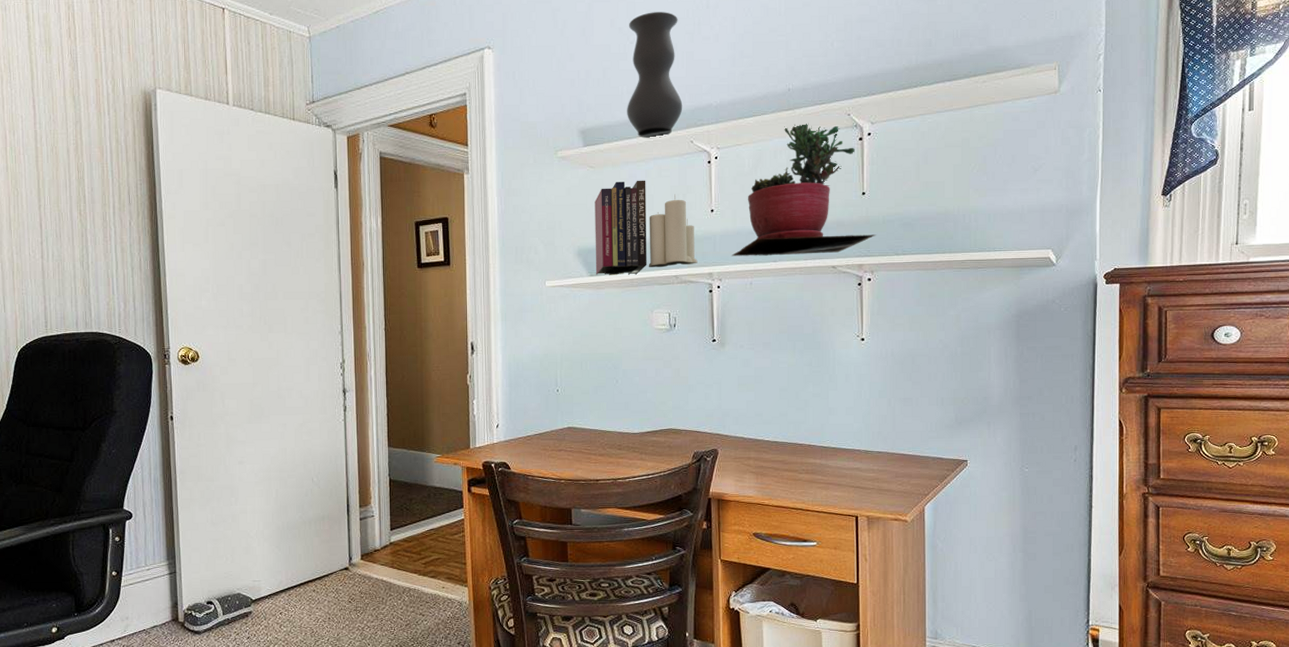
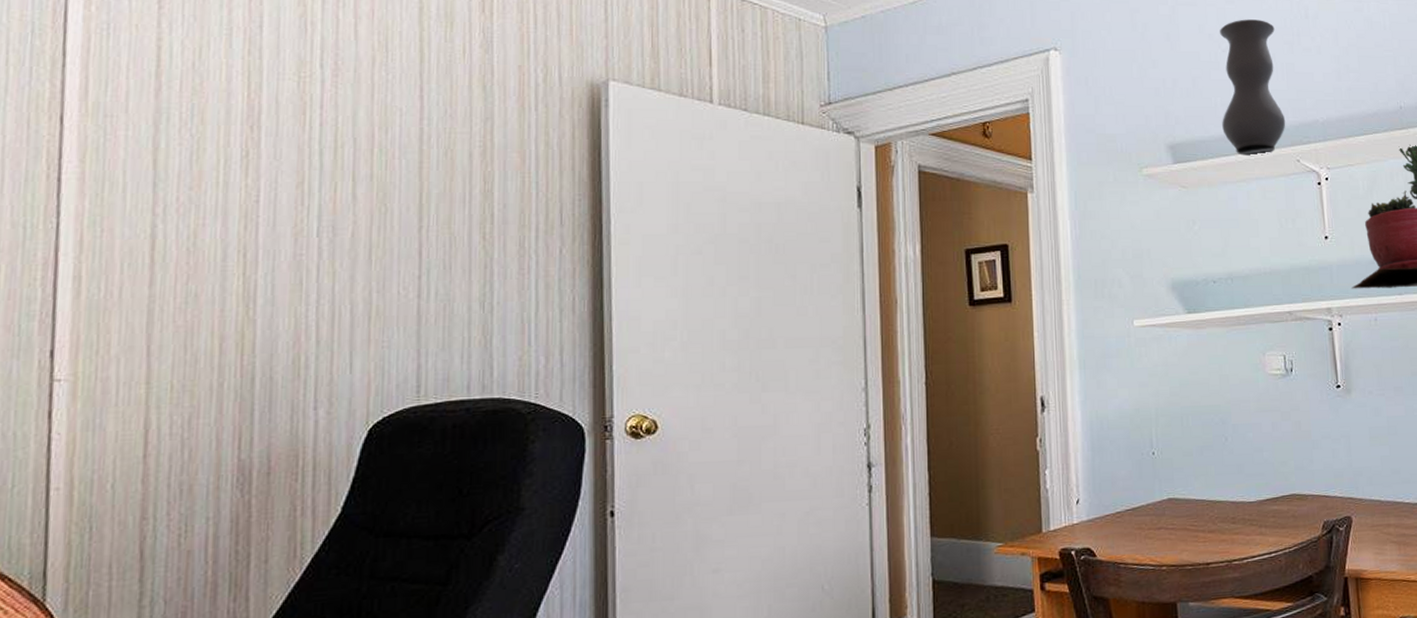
books: present [595,180,647,276] -> none [1189,202,1255,313]
candle: present [648,194,698,268] -> none [1254,218,1314,303]

